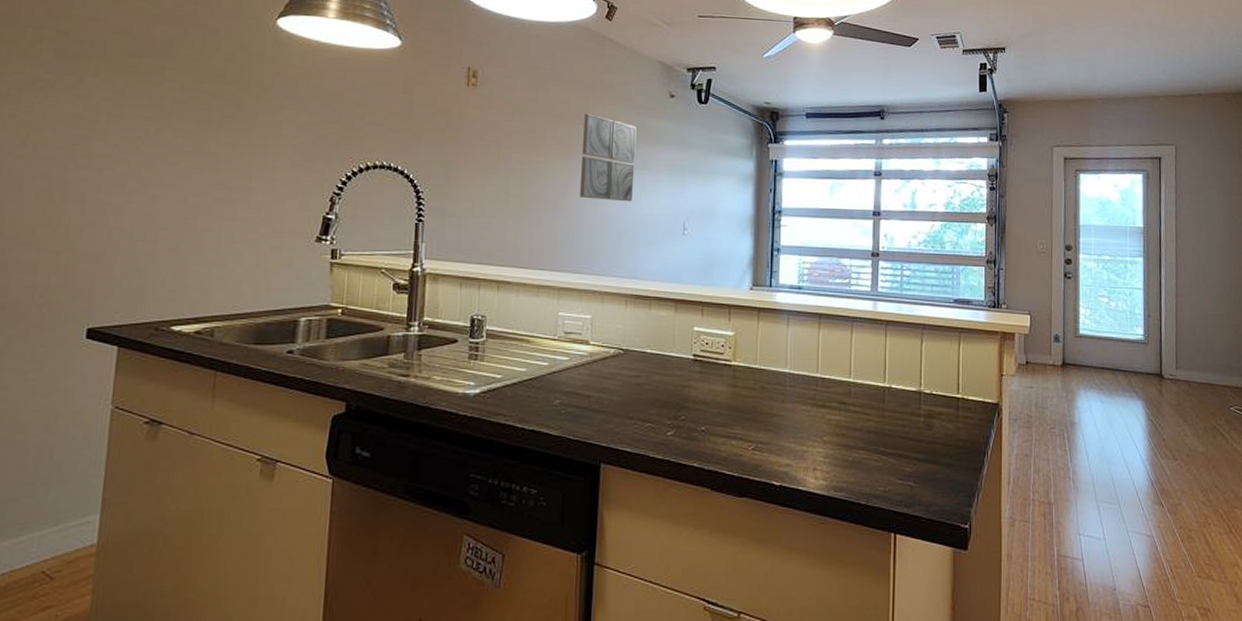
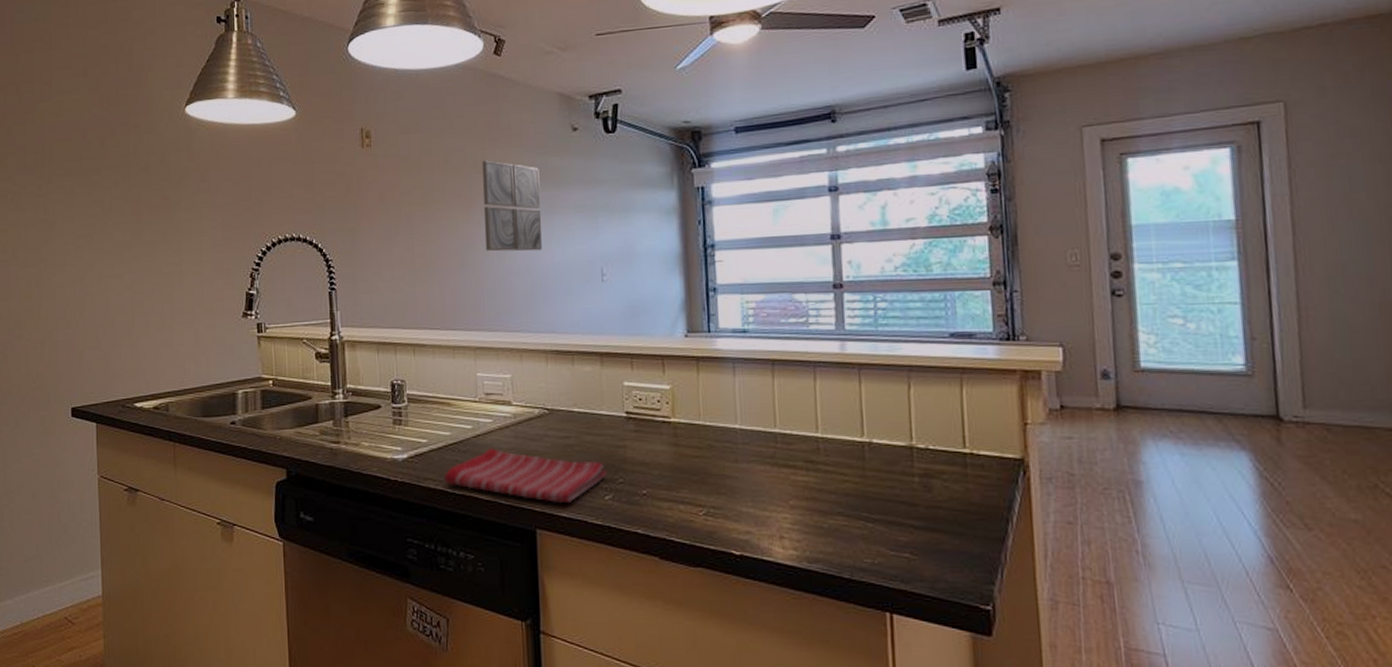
dish towel: none [515,385,672,438] -> present [444,448,608,503]

